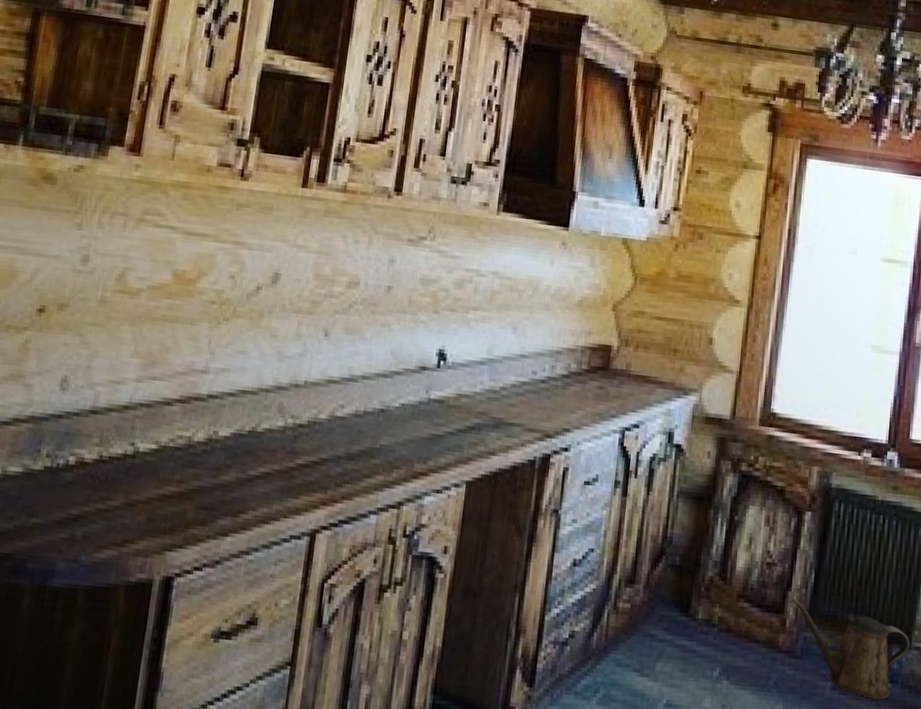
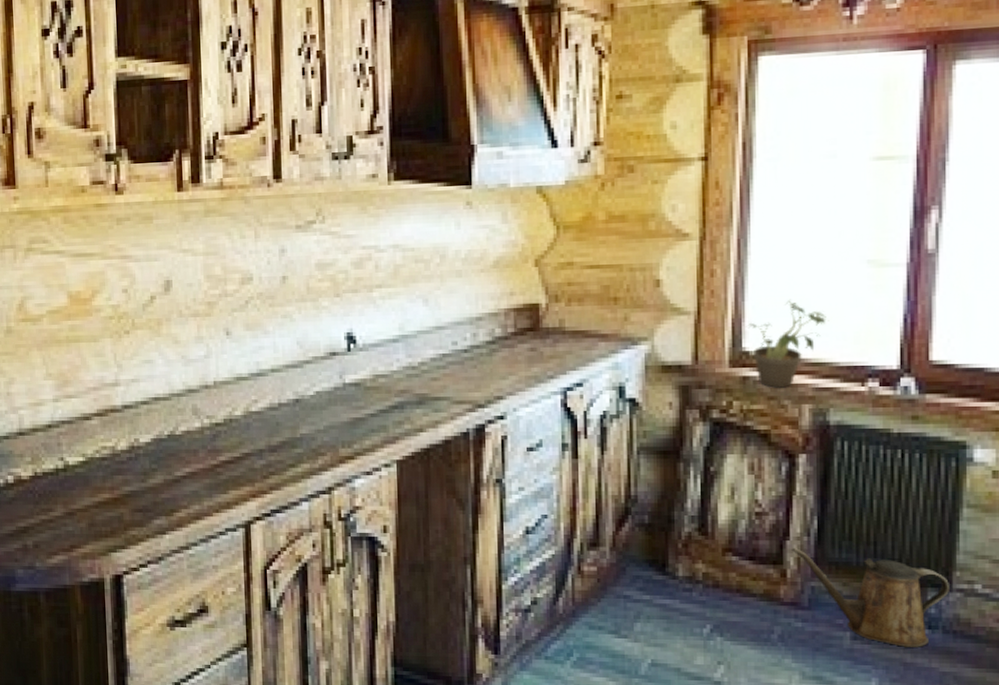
potted plant: none [776,370,839,450] -> present [746,299,829,388]

